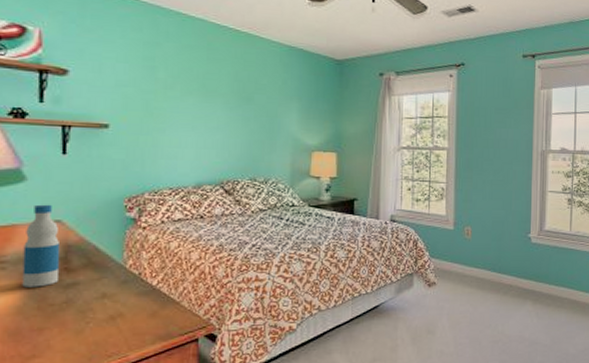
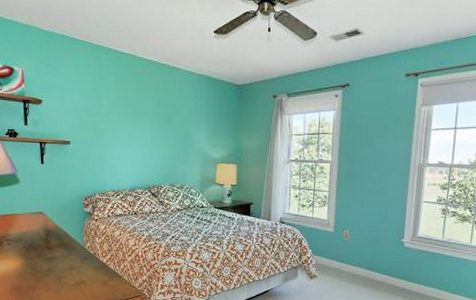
bottle: present [22,204,60,288] -> none [21,200,44,259]

